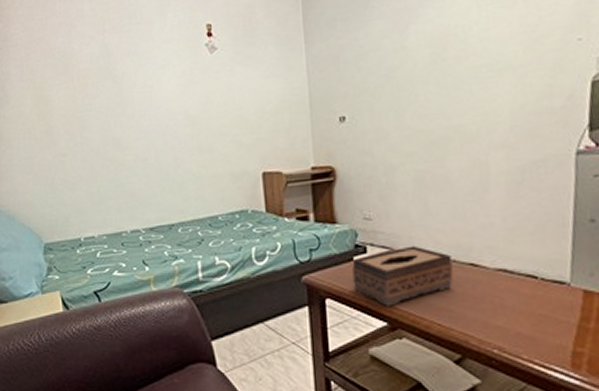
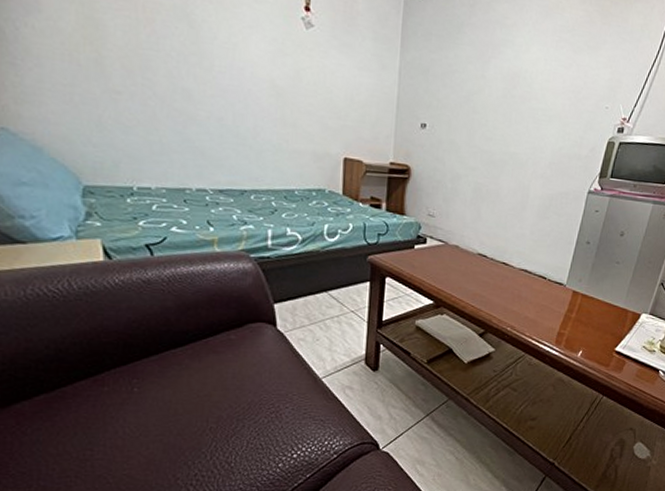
tissue box: present [352,245,453,306] -> none [411,242,490,289]

